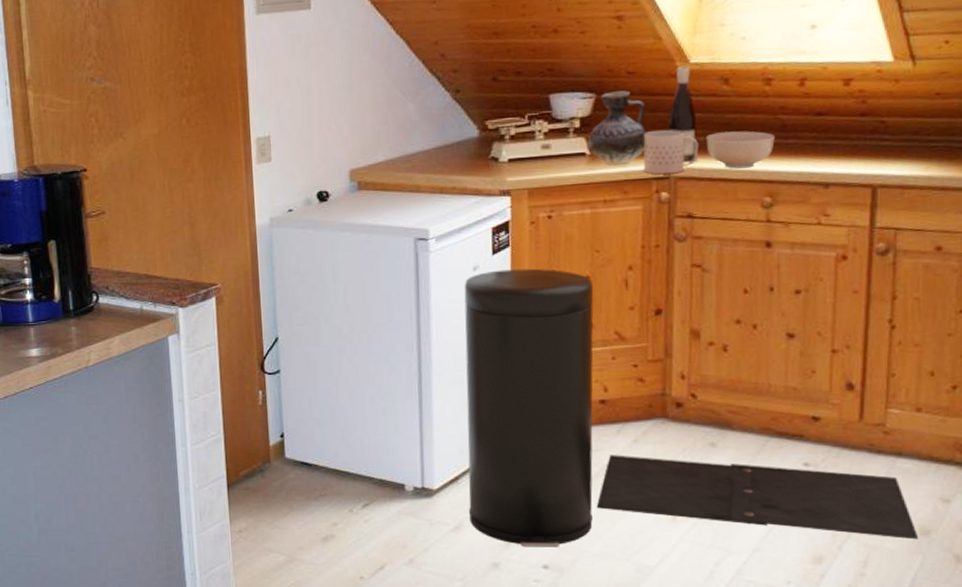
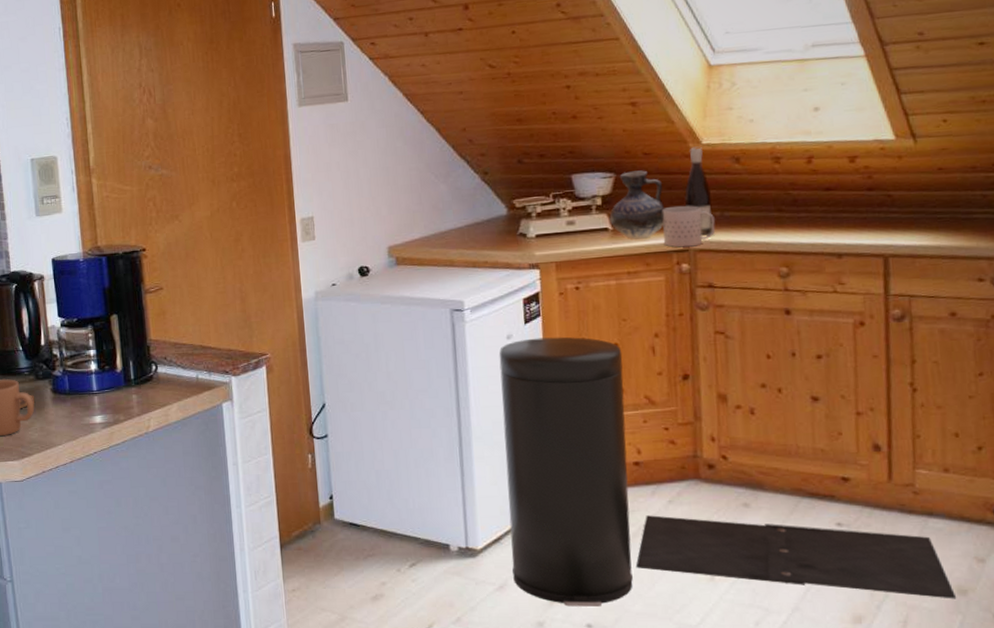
bowl: present [705,131,776,169] -> none [721,205,788,241]

